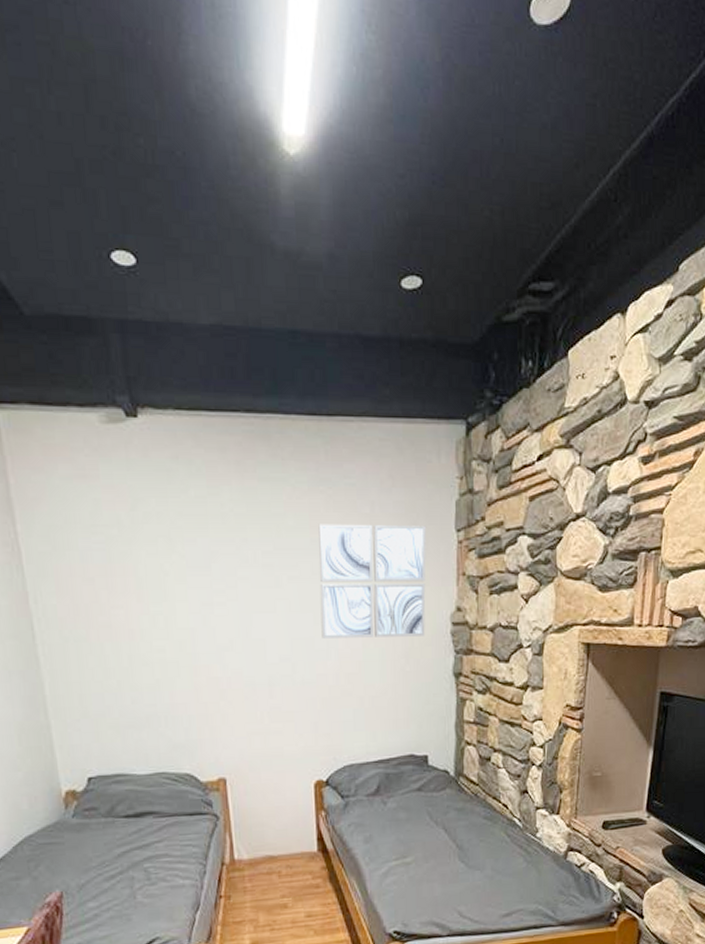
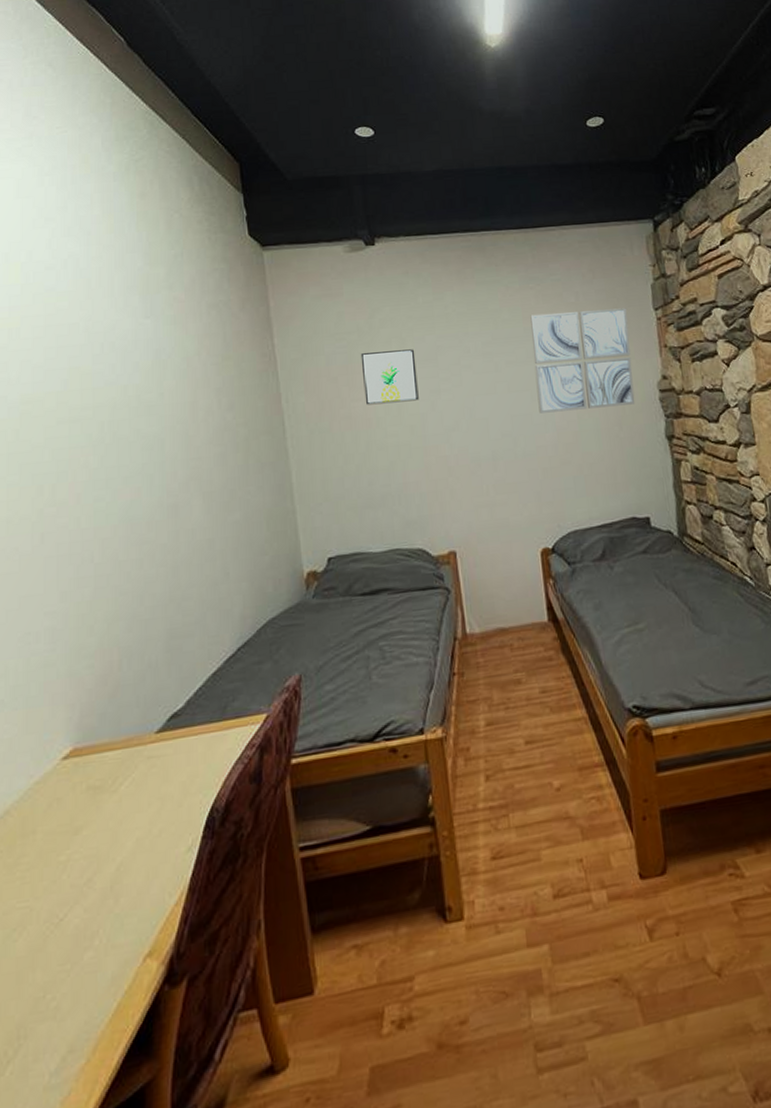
wall art: none [121,552,189,614] -> present [360,349,419,405]

